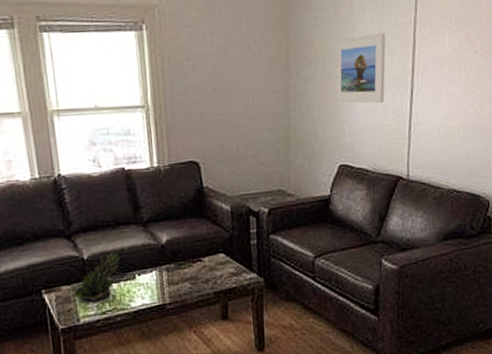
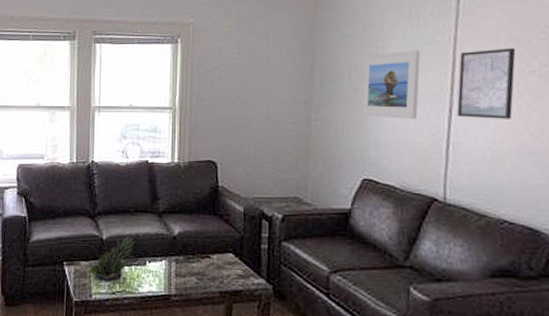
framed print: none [417,28,464,99] -> present [456,47,516,119]

